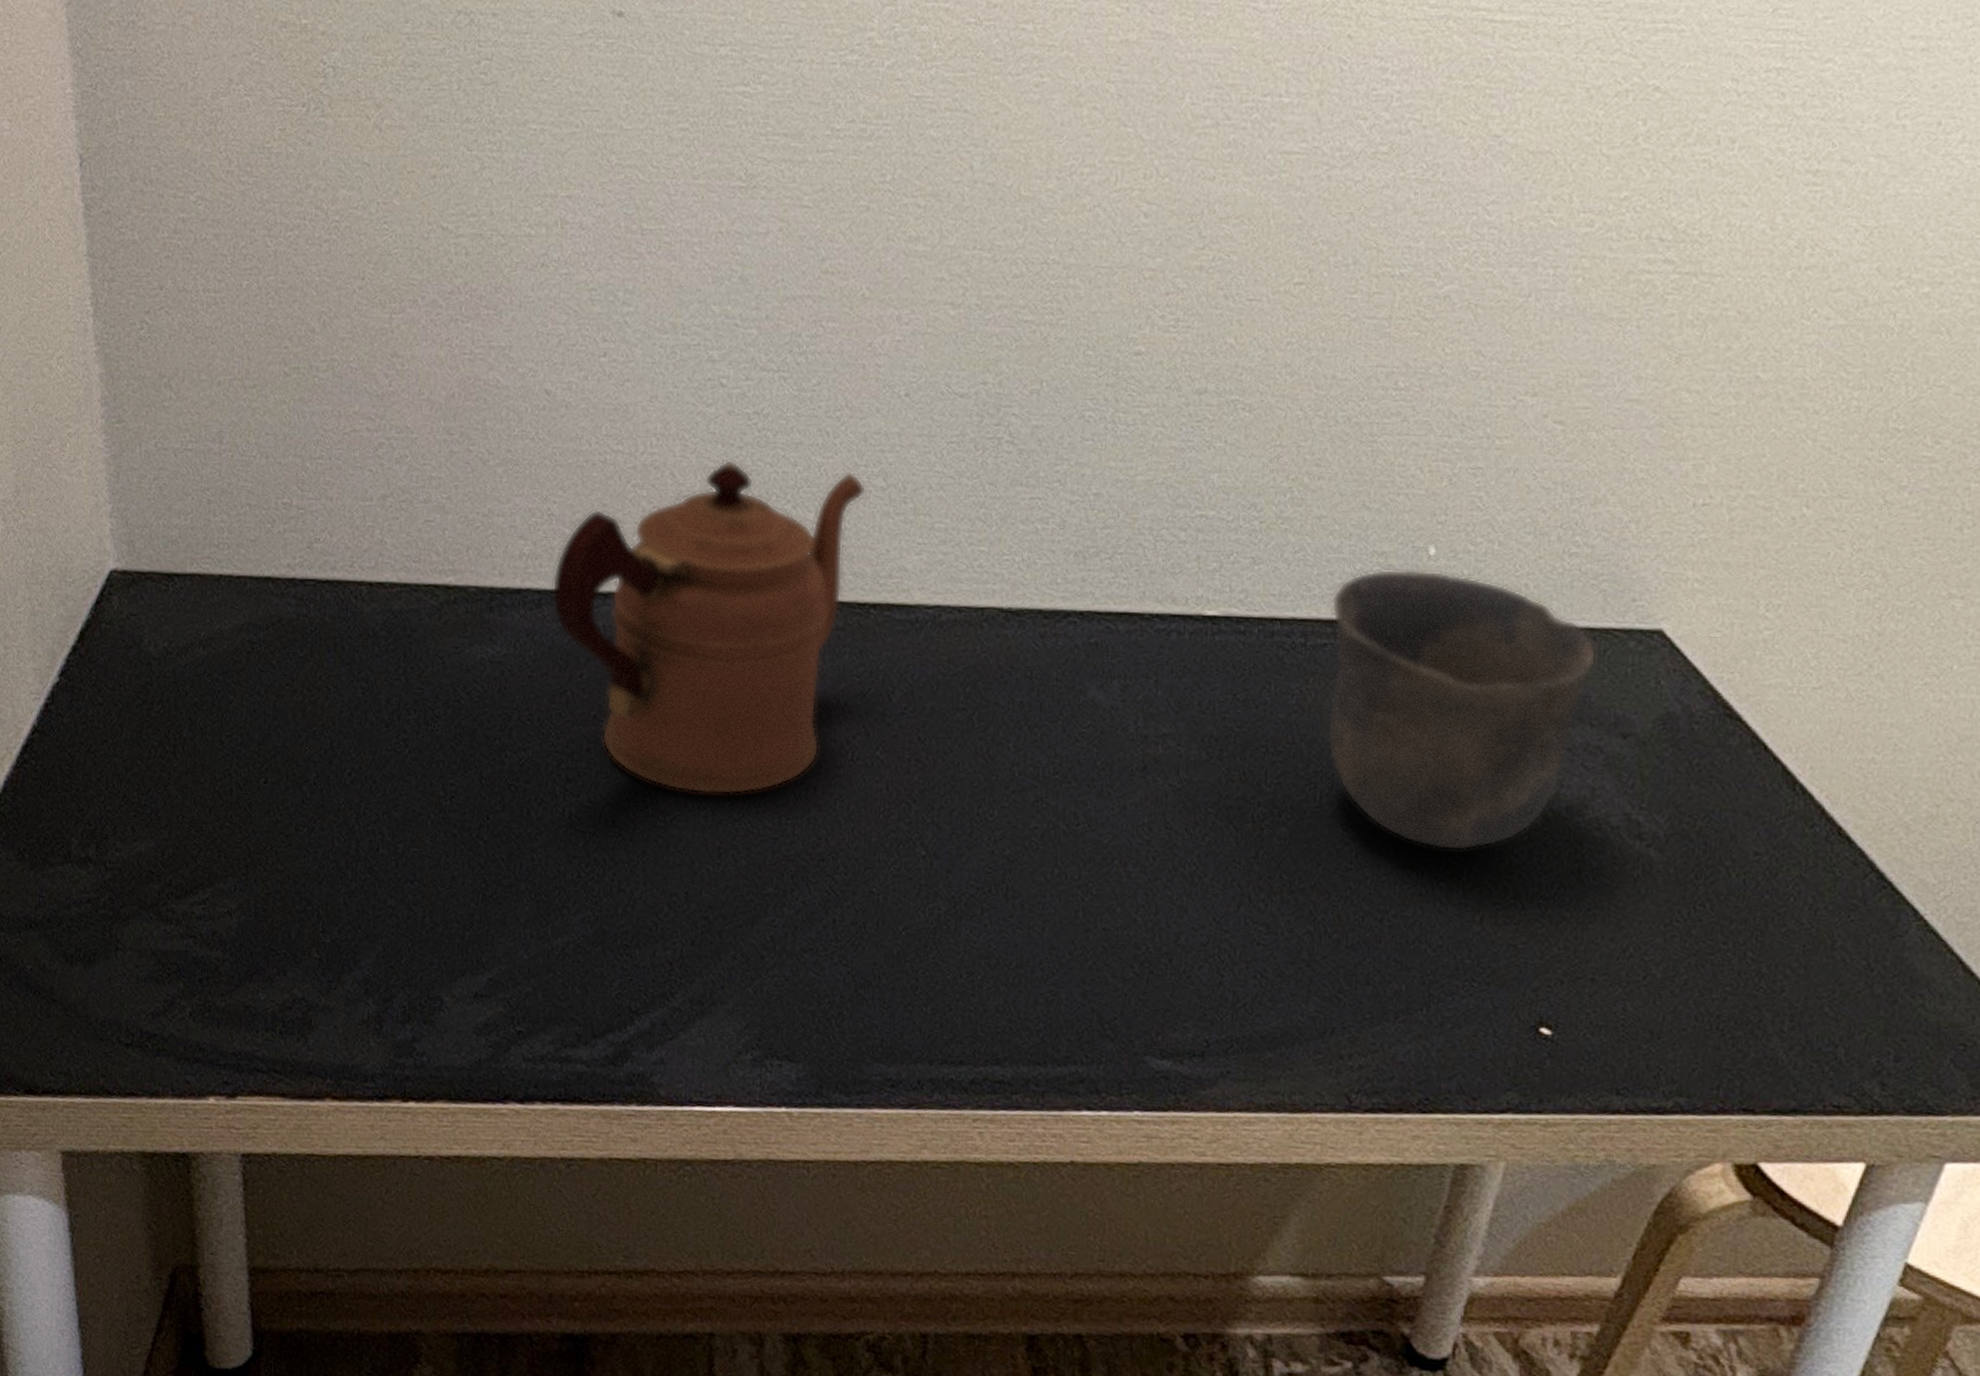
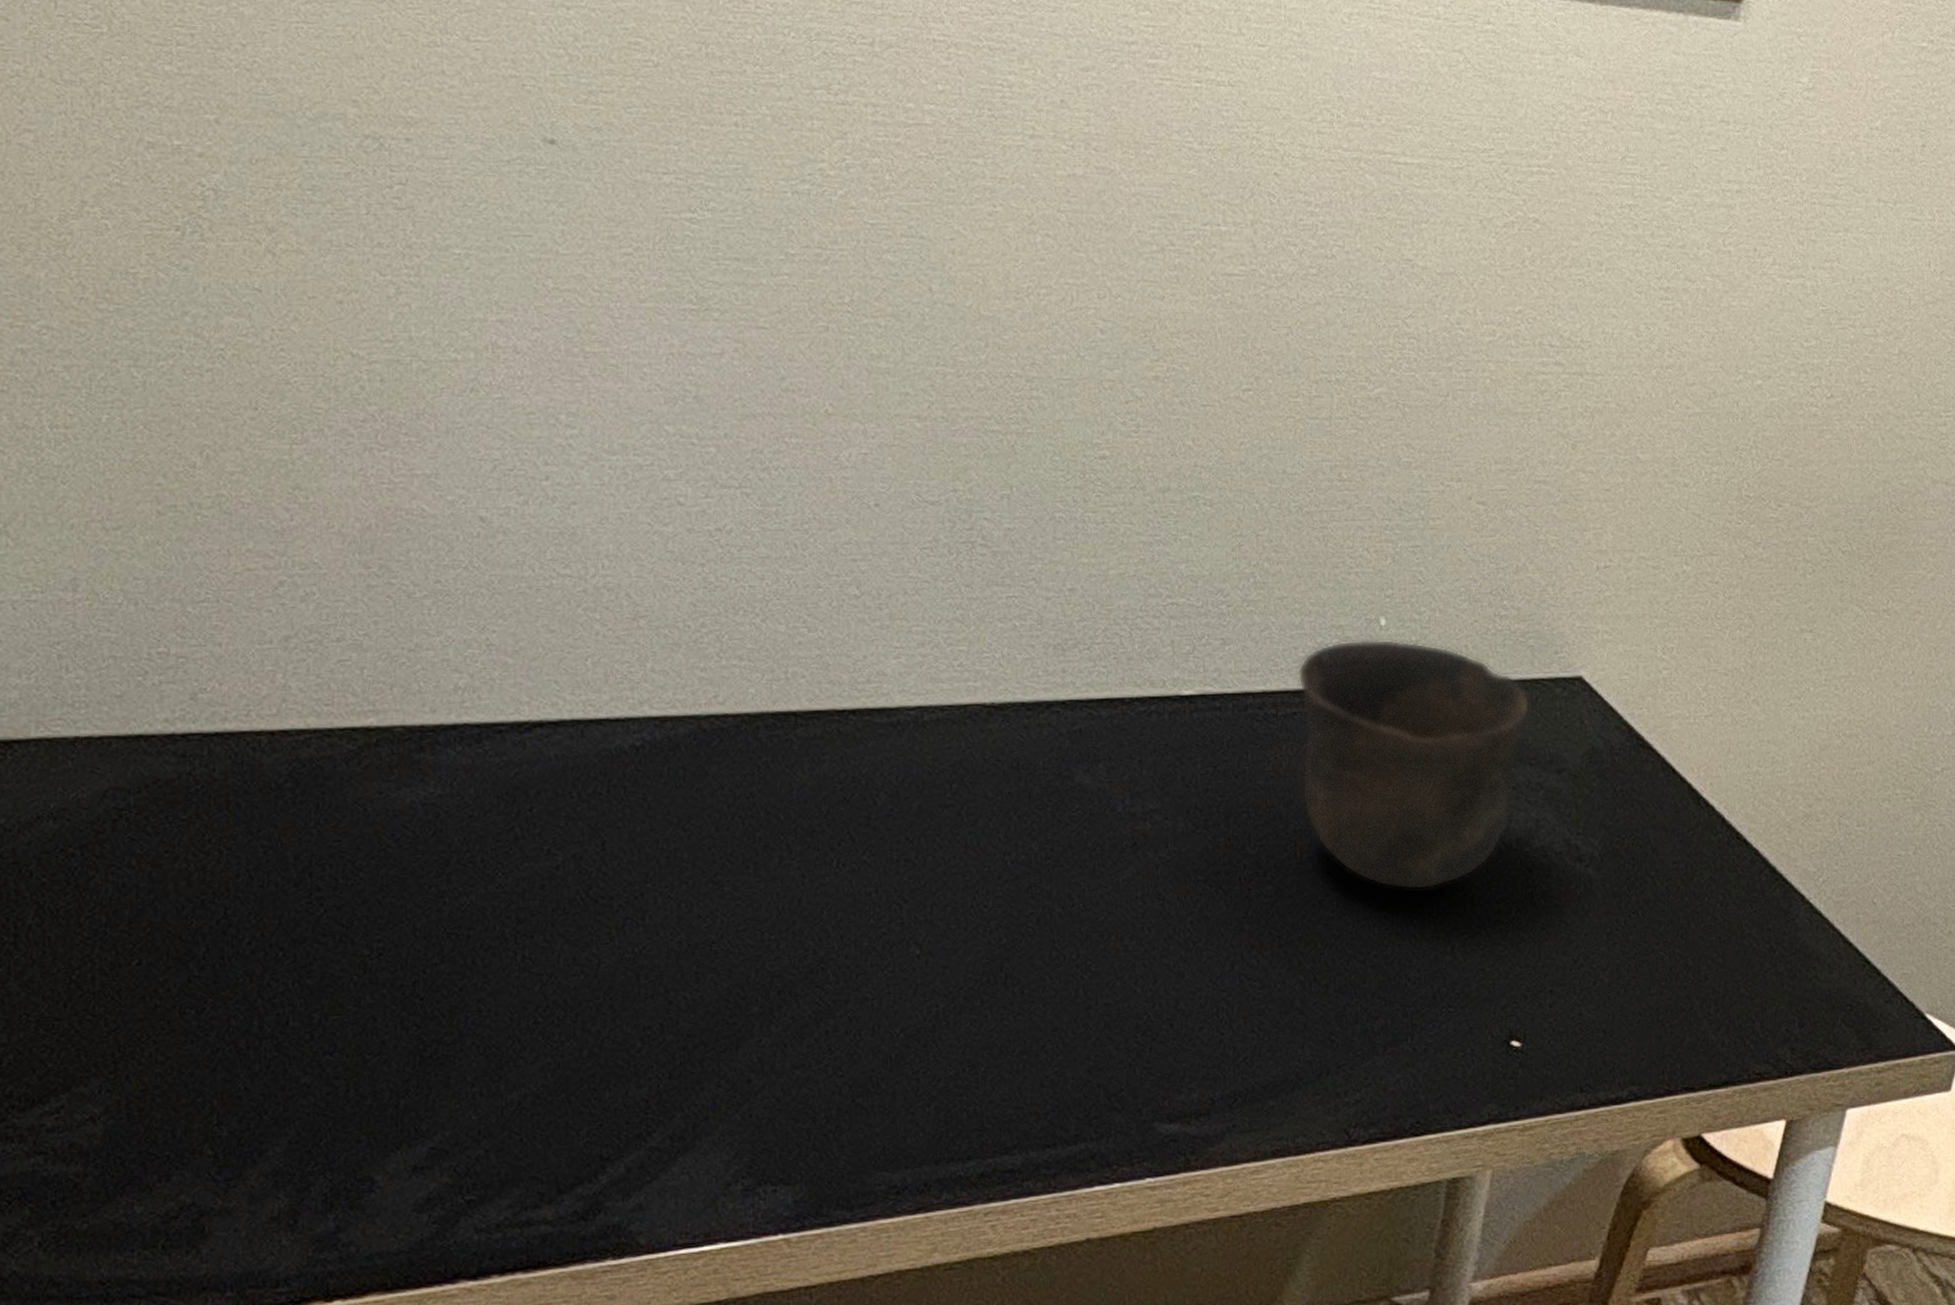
coffeepot: present [552,459,867,795] -> none [493,577,840,920]

